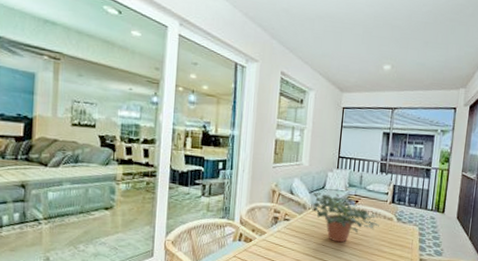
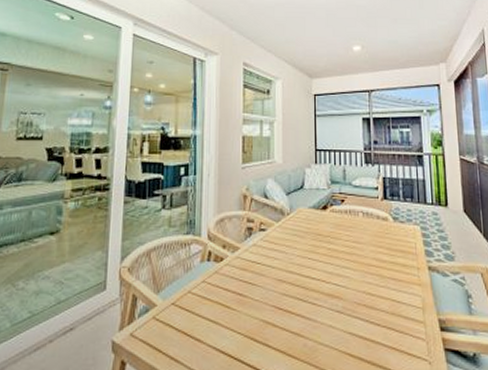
potted plant: present [312,192,379,243] -> none [290,193,373,253]

